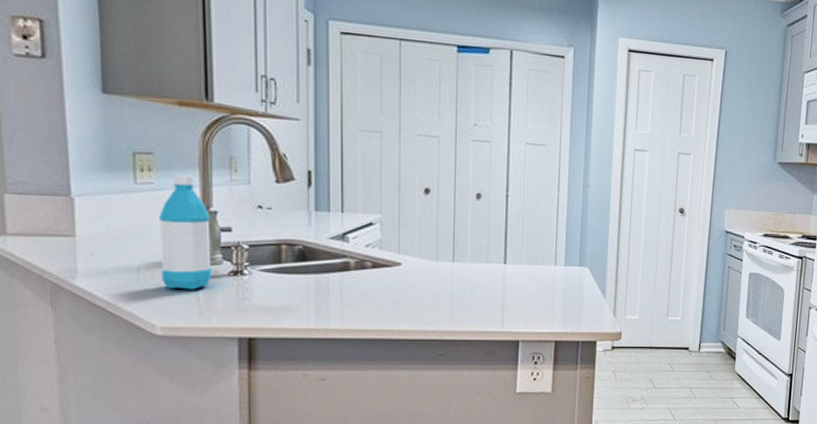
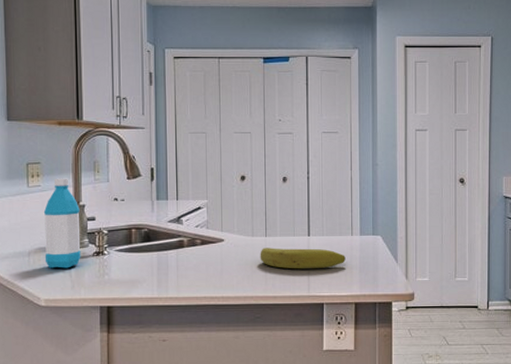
fruit: none [445,275,547,302] -> present [260,248,346,269]

